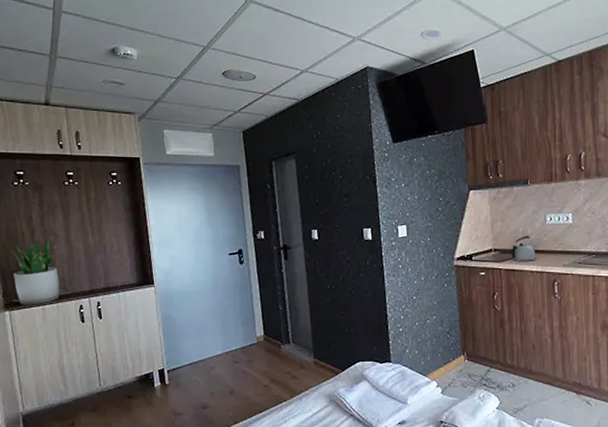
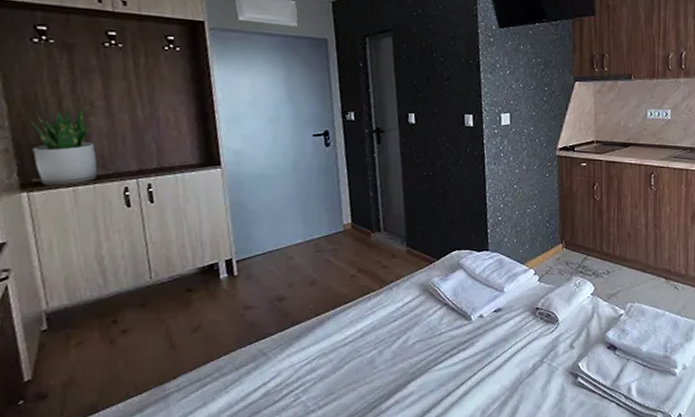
kettle: present [511,236,539,262] -> none [612,129,639,155]

